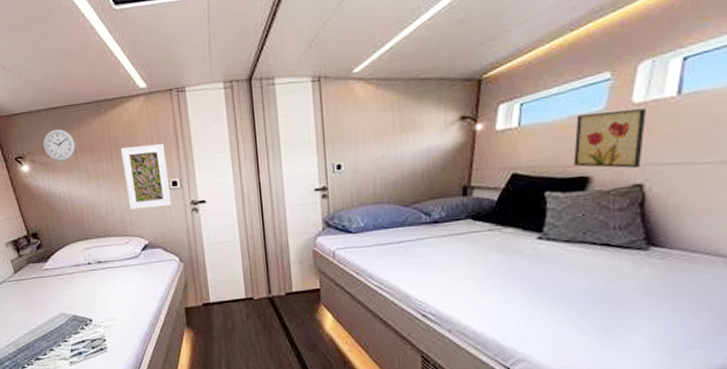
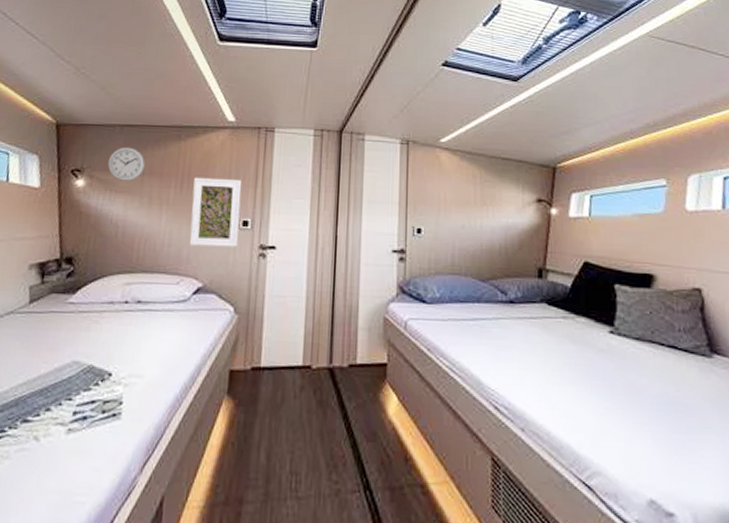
wall art: present [573,109,646,169] -> none [639,215,699,273]

